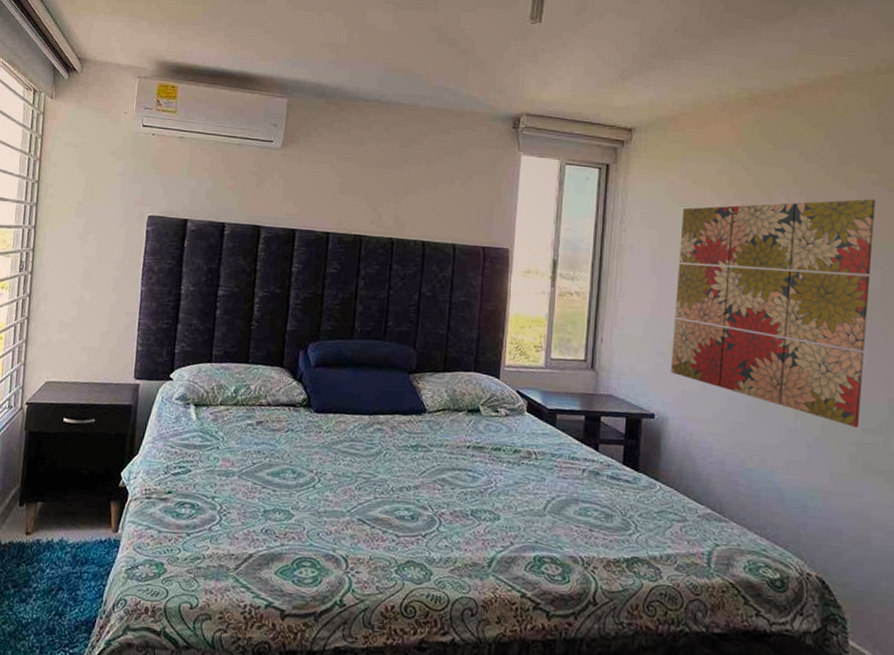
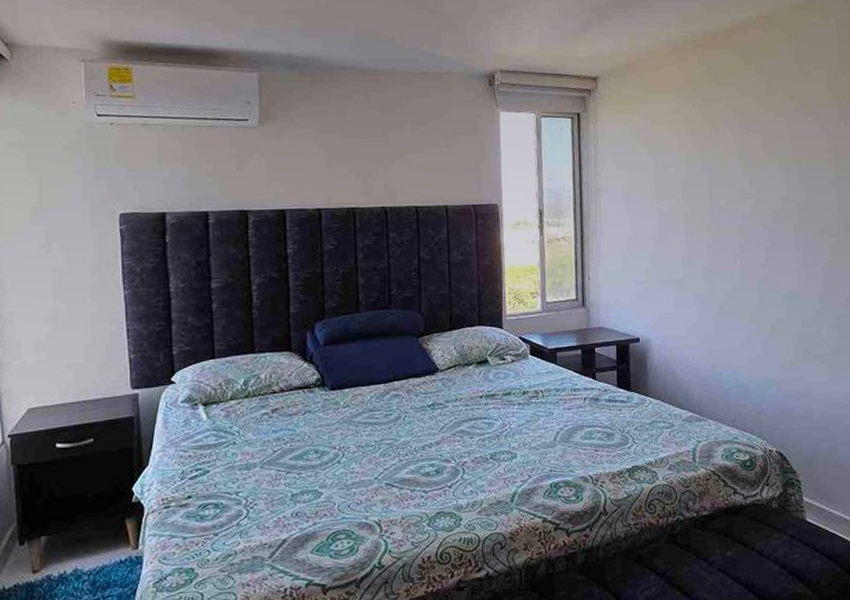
wall art: present [670,199,875,429] -> none [646,124,799,323]

